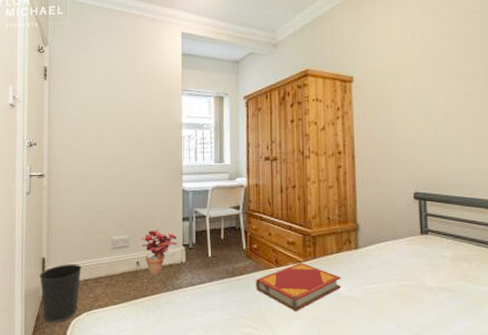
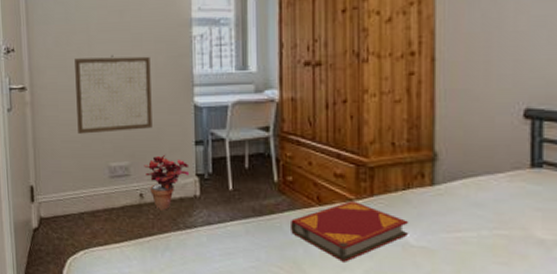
wastebasket: present [40,264,82,324] -> none [29,194,76,261]
wall art: none [87,149,149,213] -> present [75,54,153,134]

